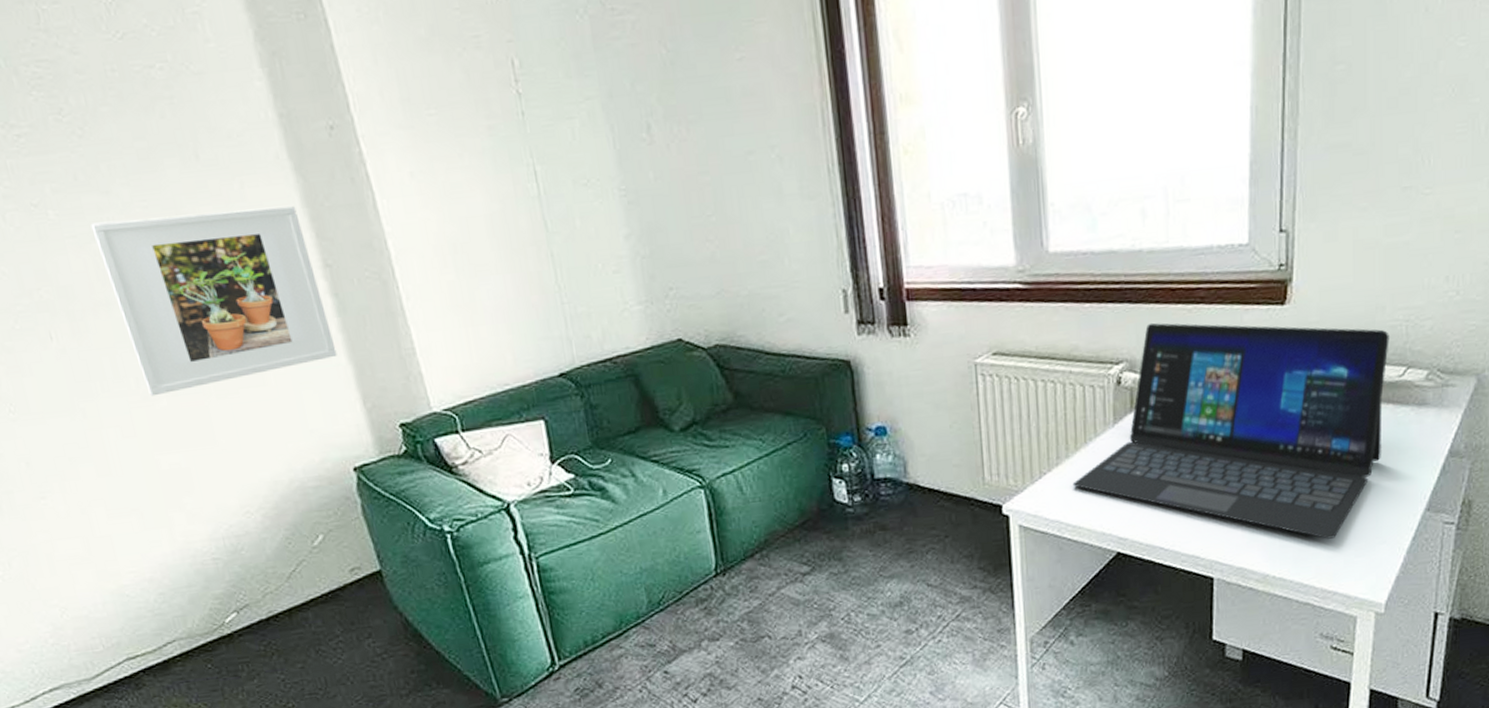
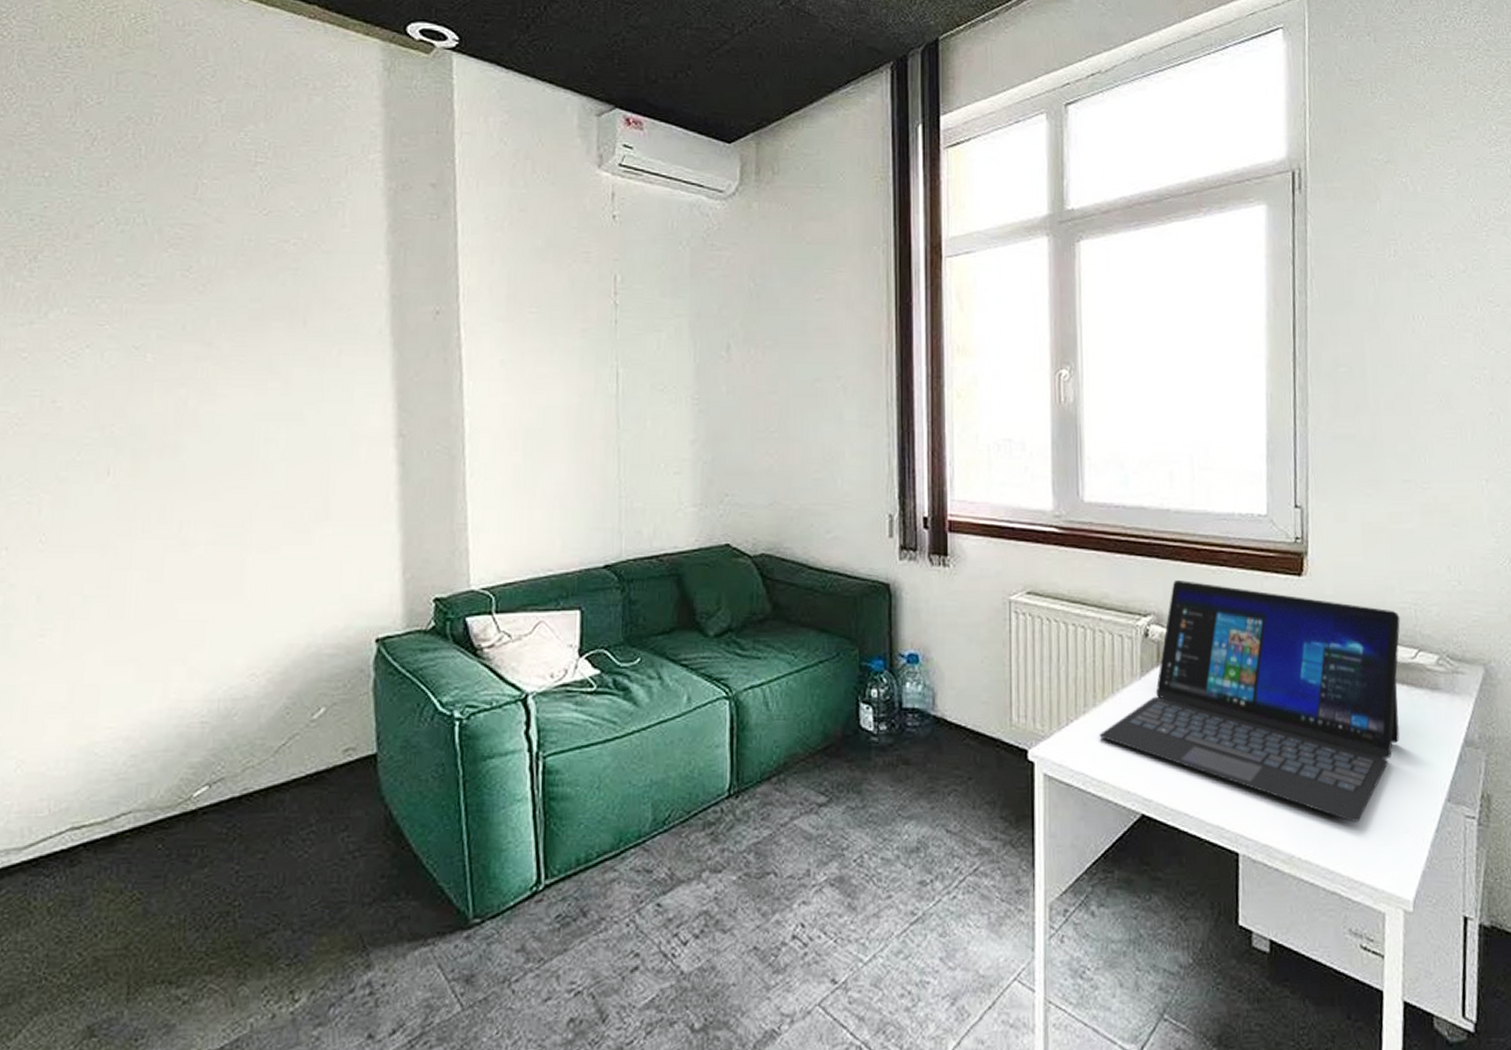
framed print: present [91,206,337,397] -> none [183,370,390,543]

